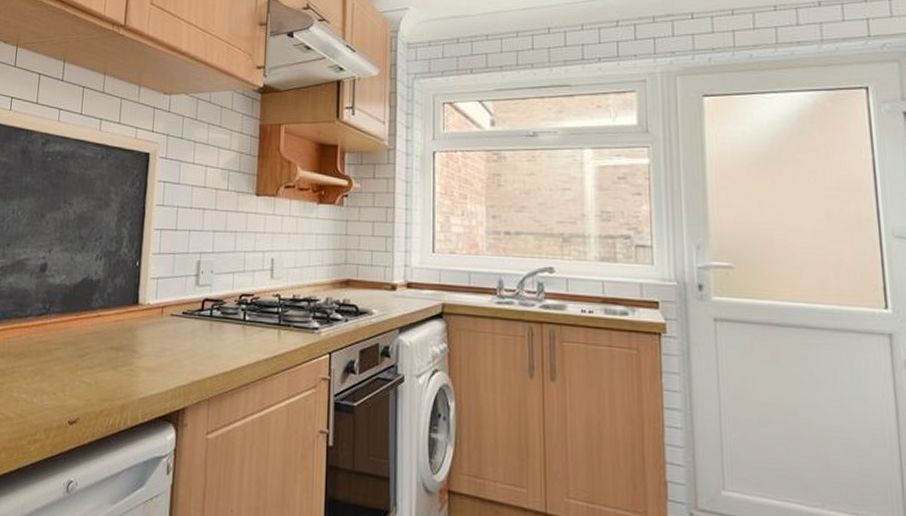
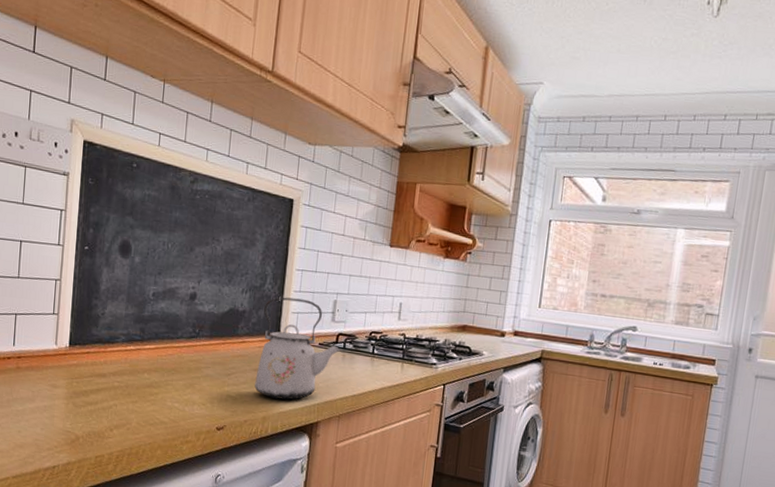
kettle: none [111,261,208,383] -> present [254,297,342,400]

